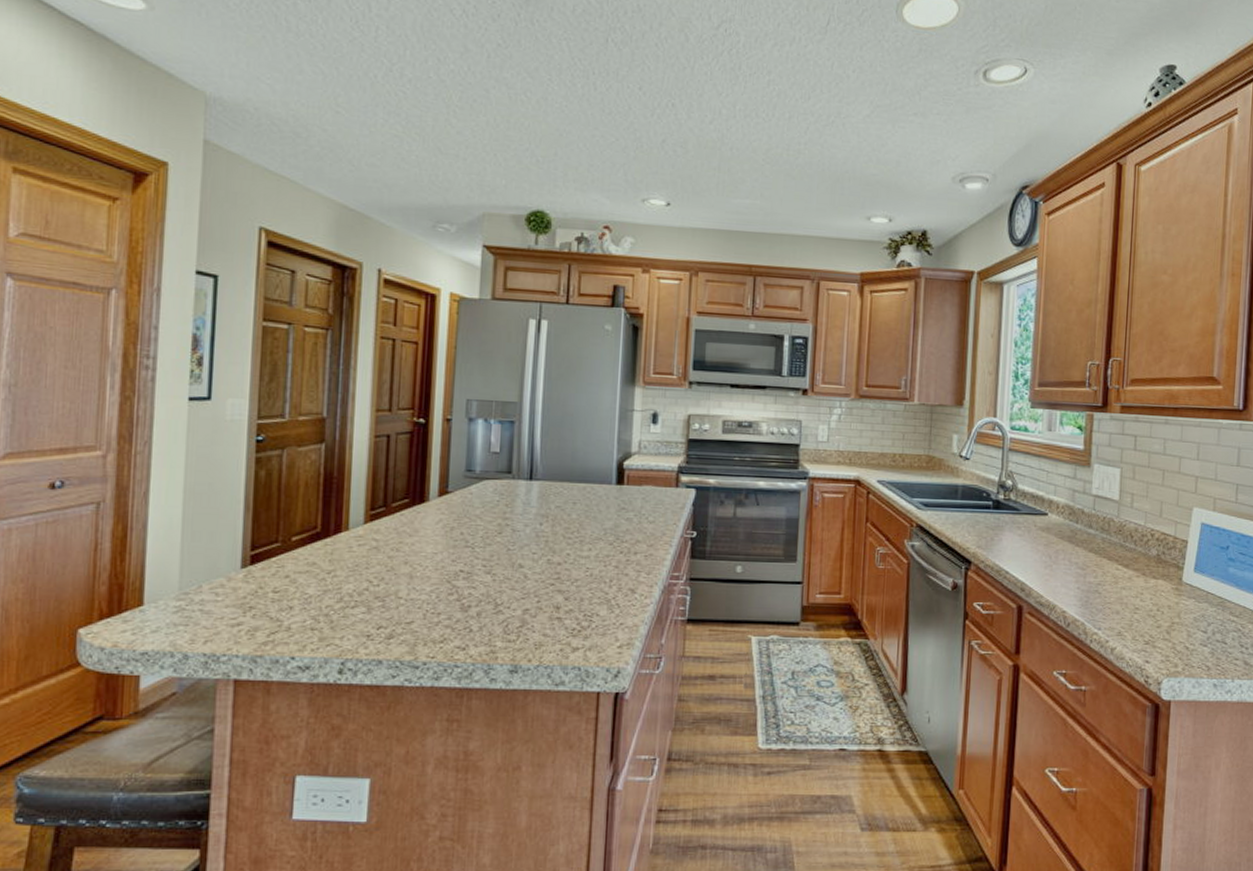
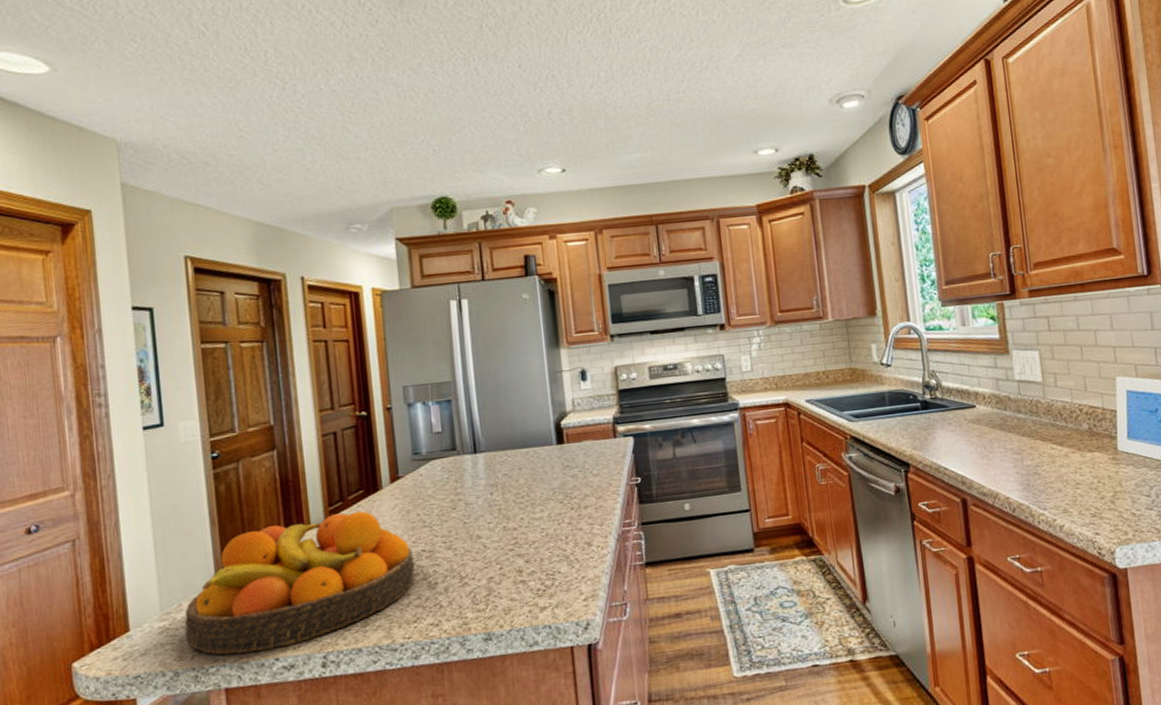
fruit bowl: none [200,519,451,647] -> present [184,511,415,655]

